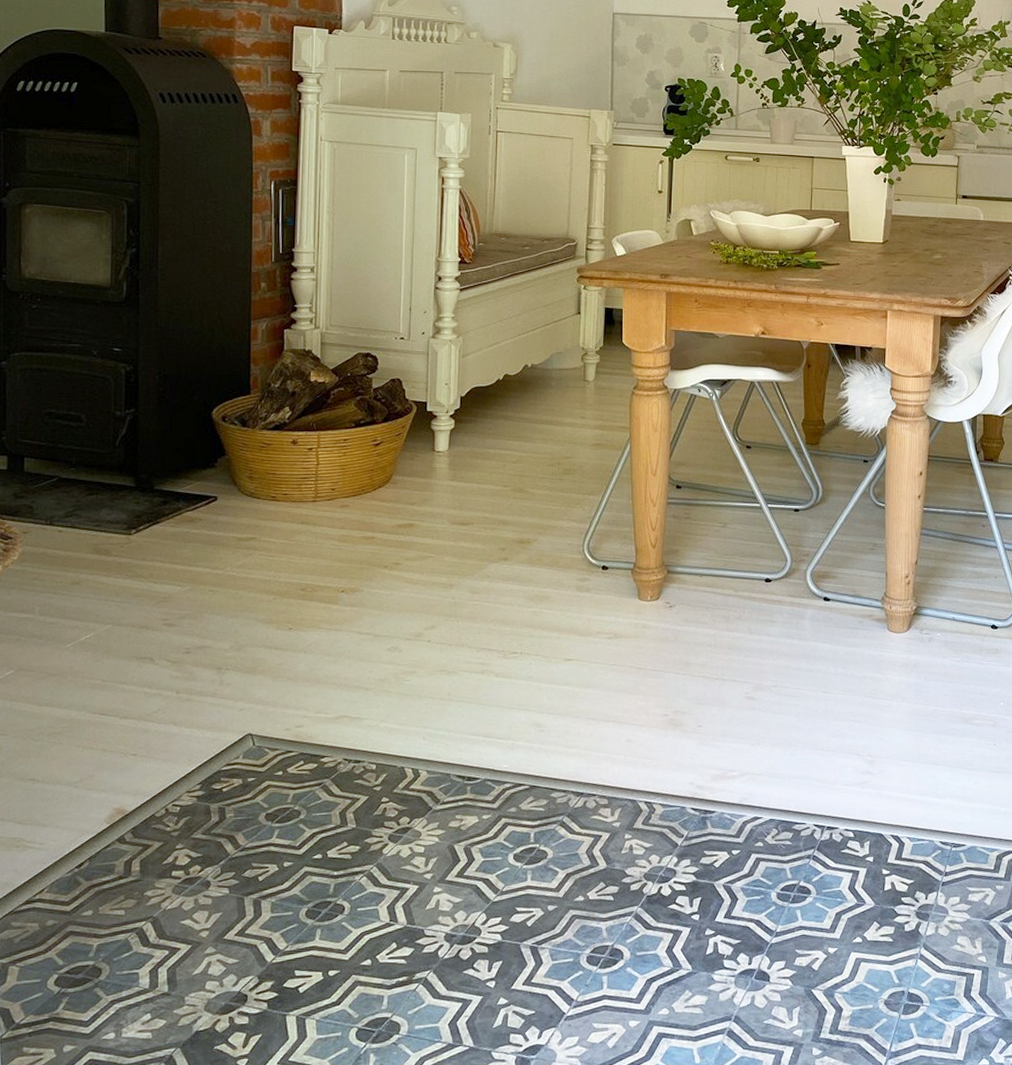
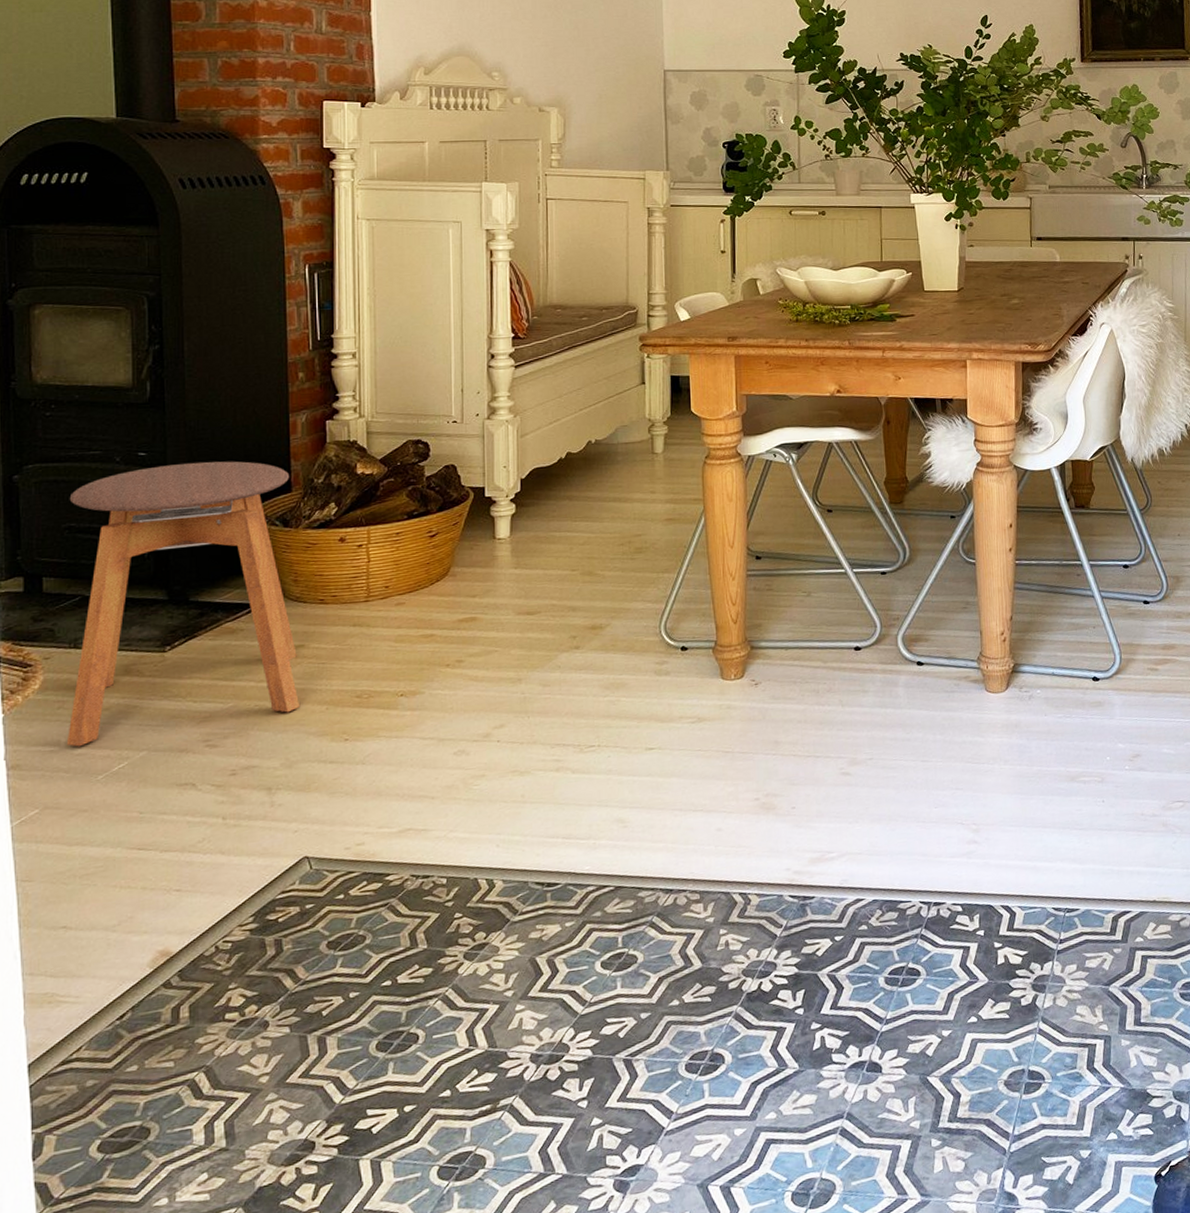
stool: none [40,360,249,616] -> present [66,461,299,747]

